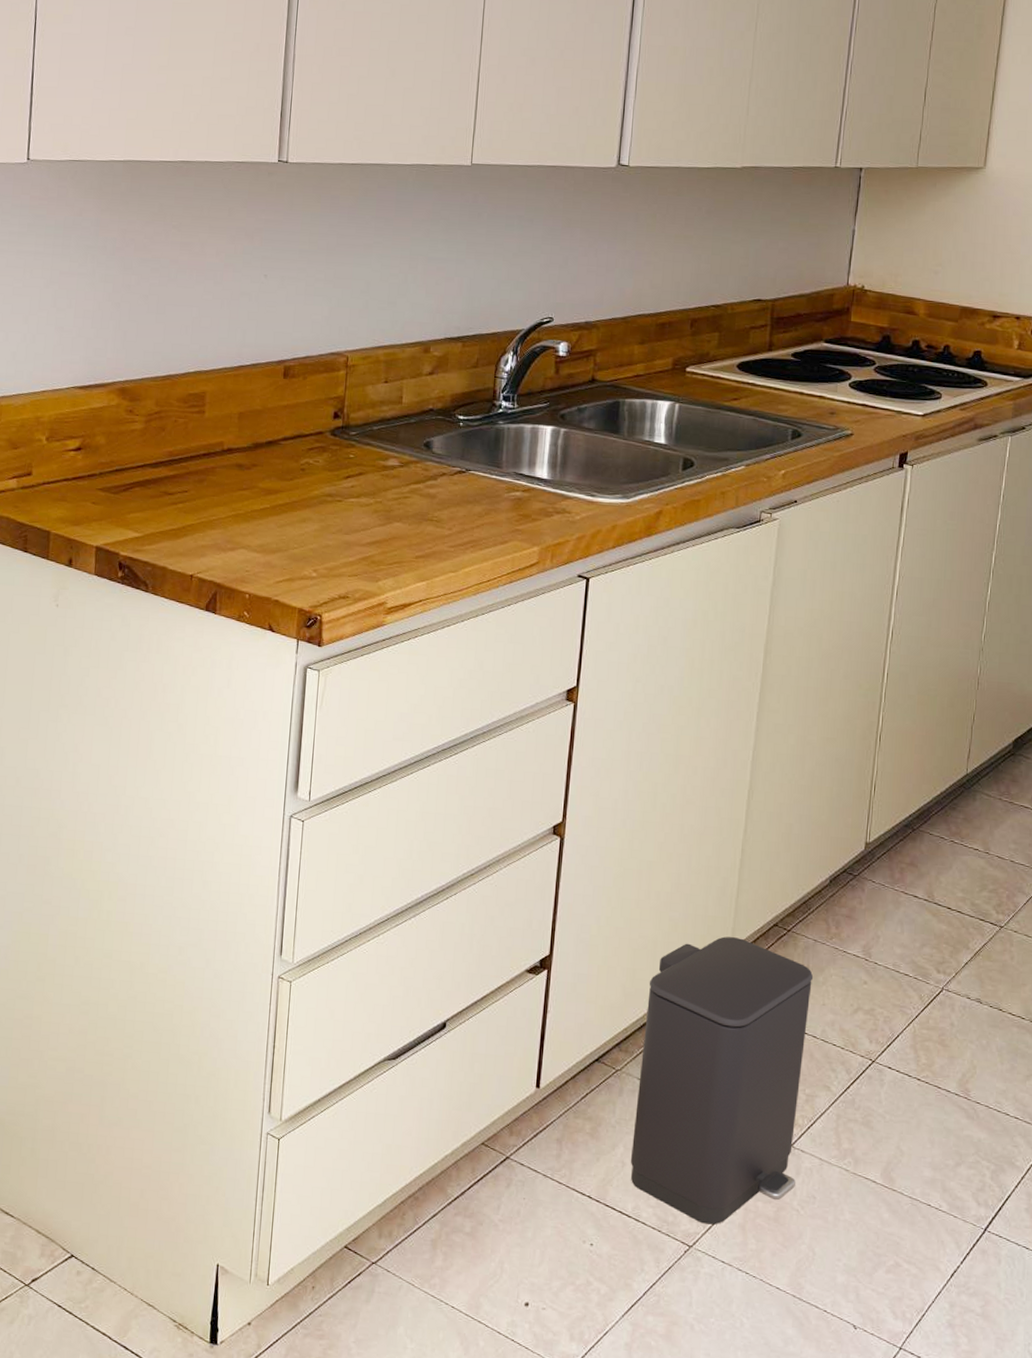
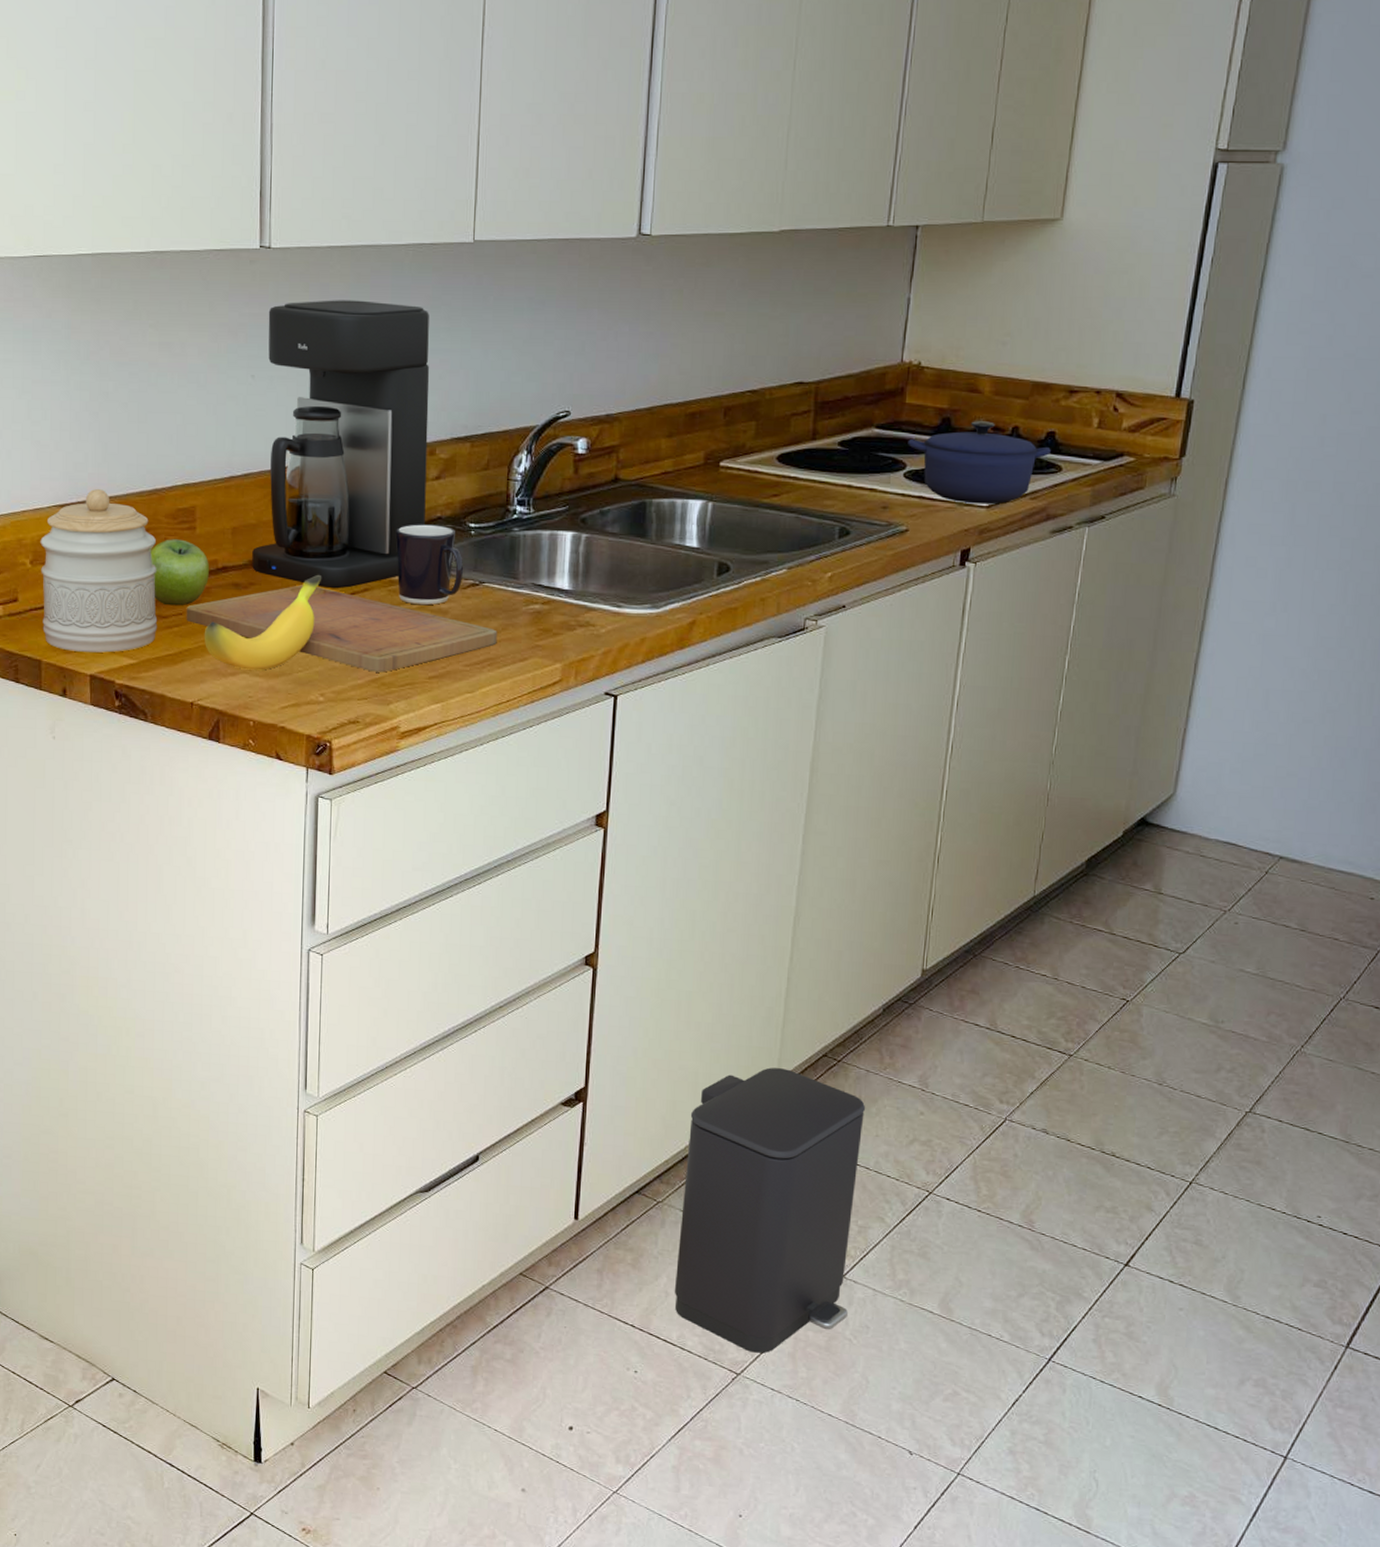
jar: none [53,373,167,526] -> present [40,489,158,653]
fruit: none [160,421,216,484] -> present [151,539,209,606]
cutting board: none [190,467,481,551] -> present [186,585,498,673]
banana: none [206,458,321,547] -> present [204,574,322,671]
coffee maker: none [255,210,429,472] -> present [252,300,429,589]
mug: none [390,414,452,490] -> present [395,524,464,606]
cooking pot: none [853,339,978,414] -> present [908,421,1051,505]

